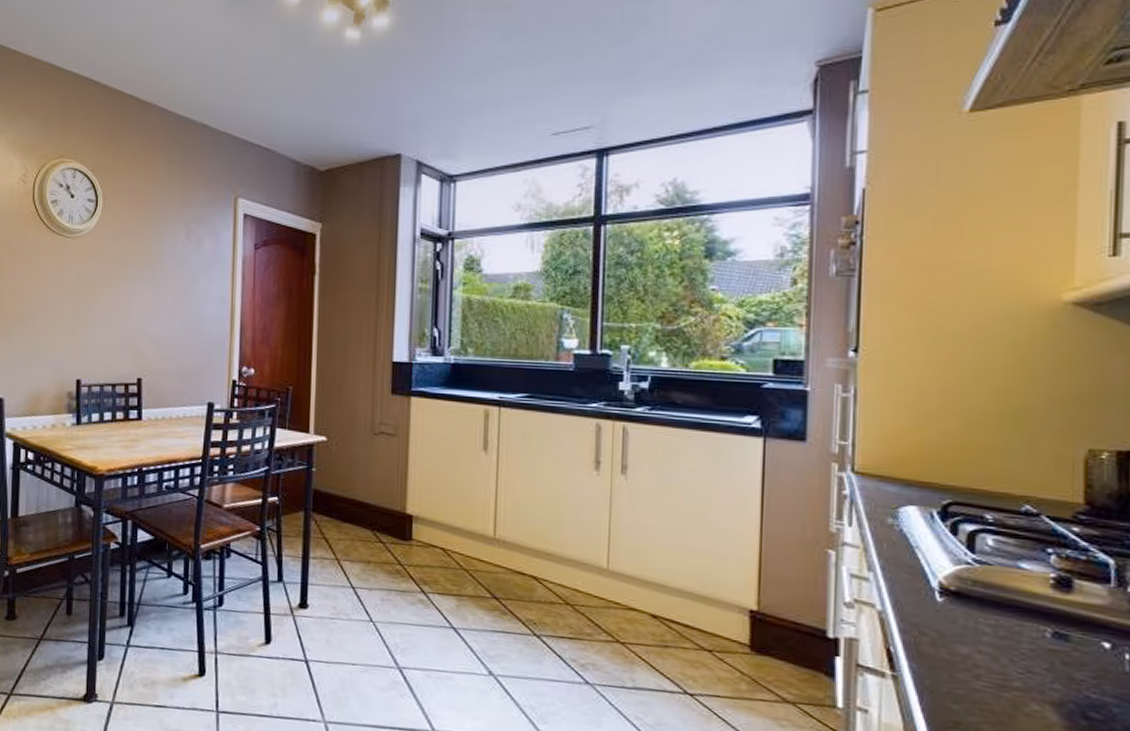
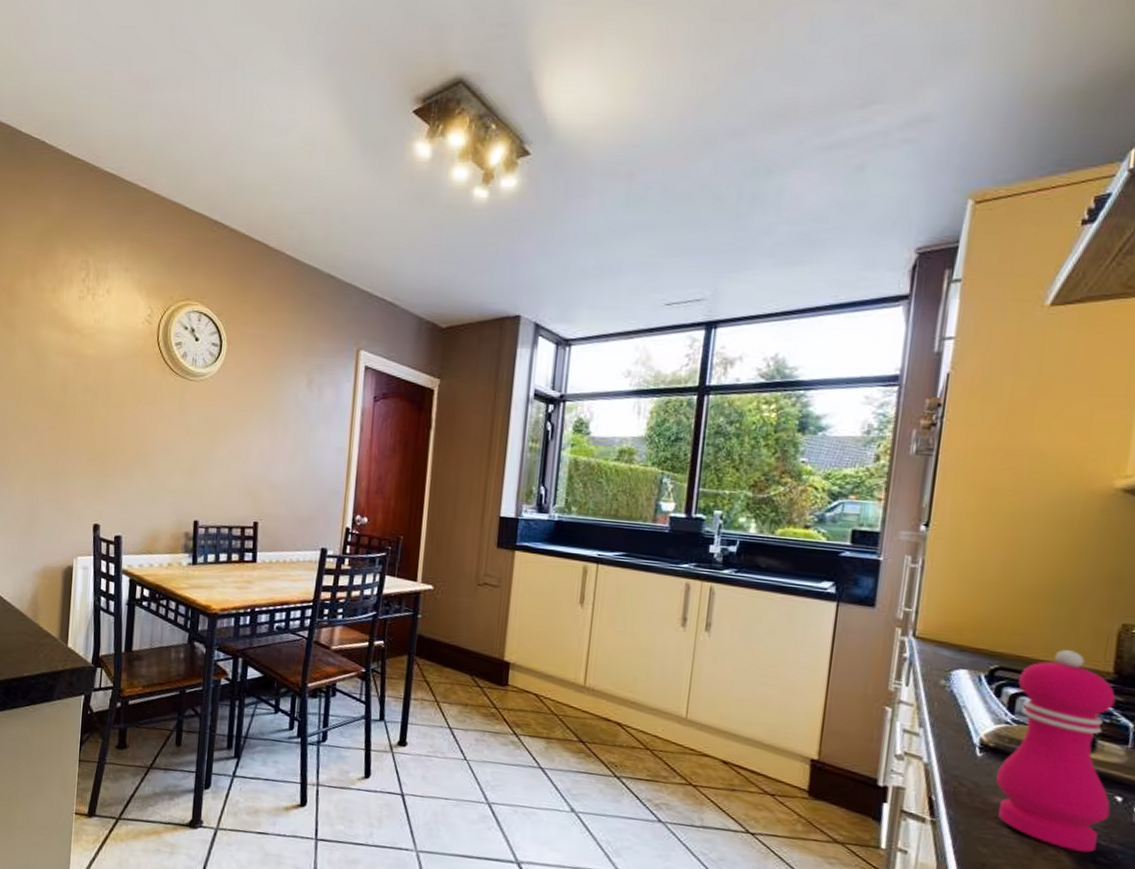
pepper mill: none [962,480,1098,707] -> present [996,650,1116,853]

